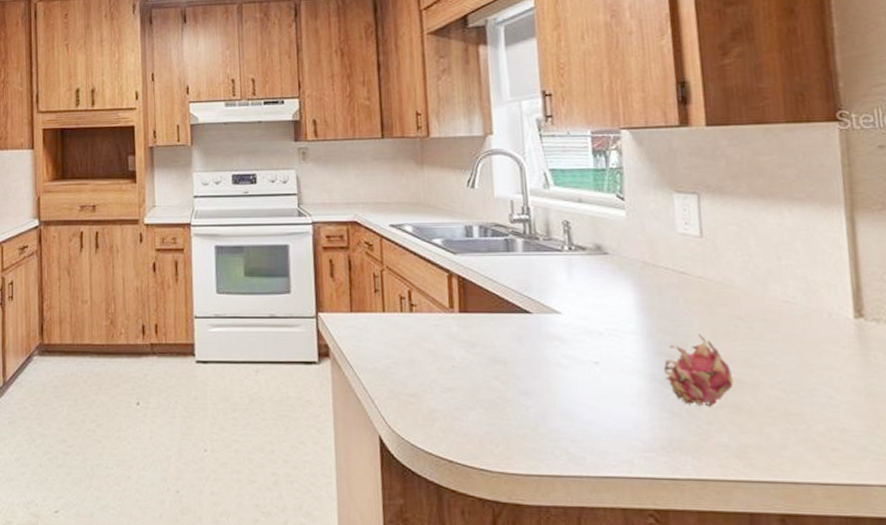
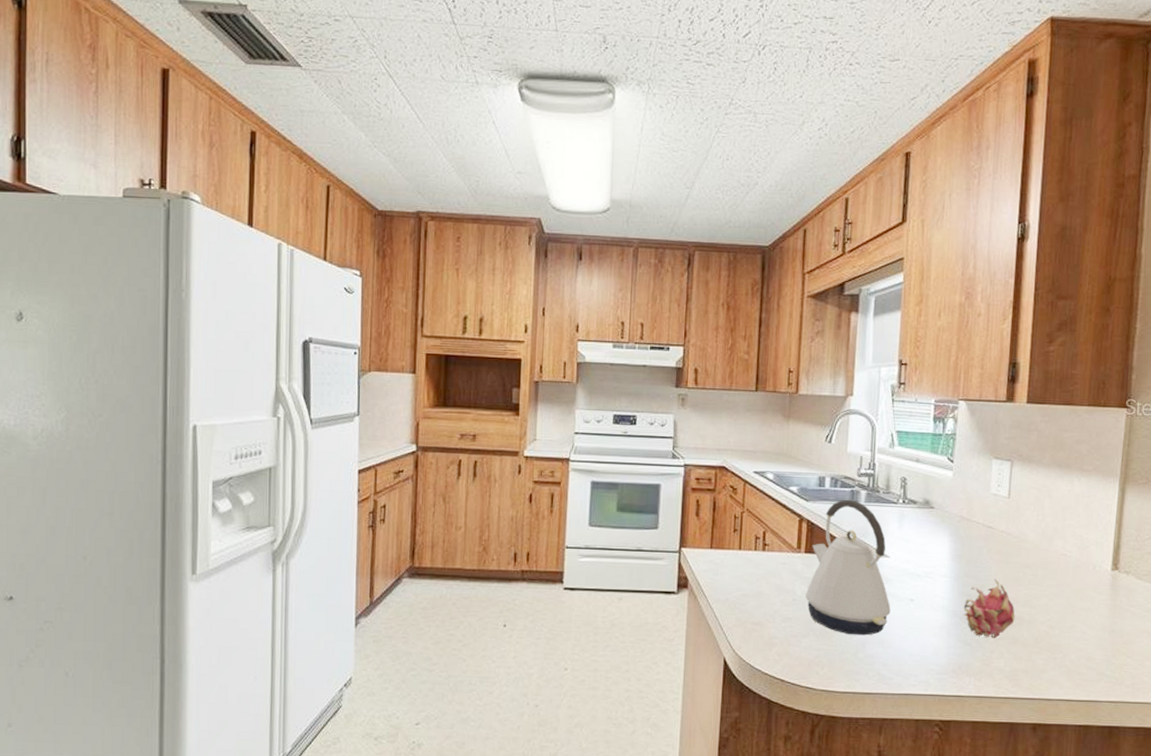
kettle: none [466,249,572,407] -> present [806,499,891,636]

